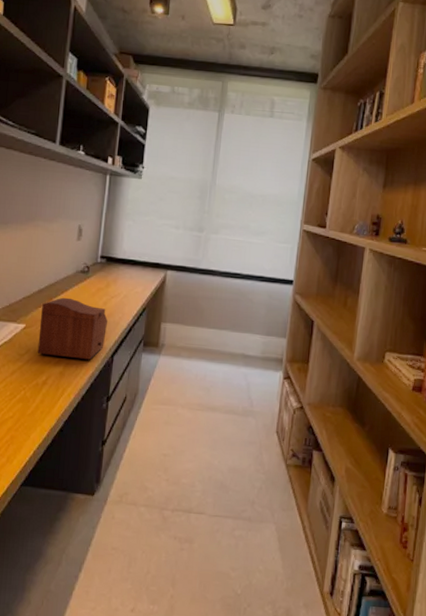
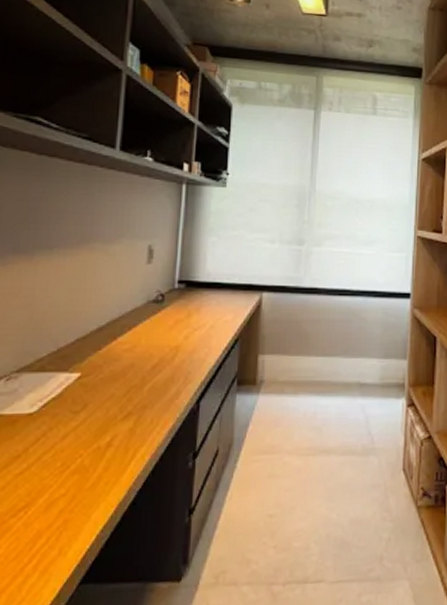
sewing box: present [37,297,108,360] -> none [98,334,190,410]

